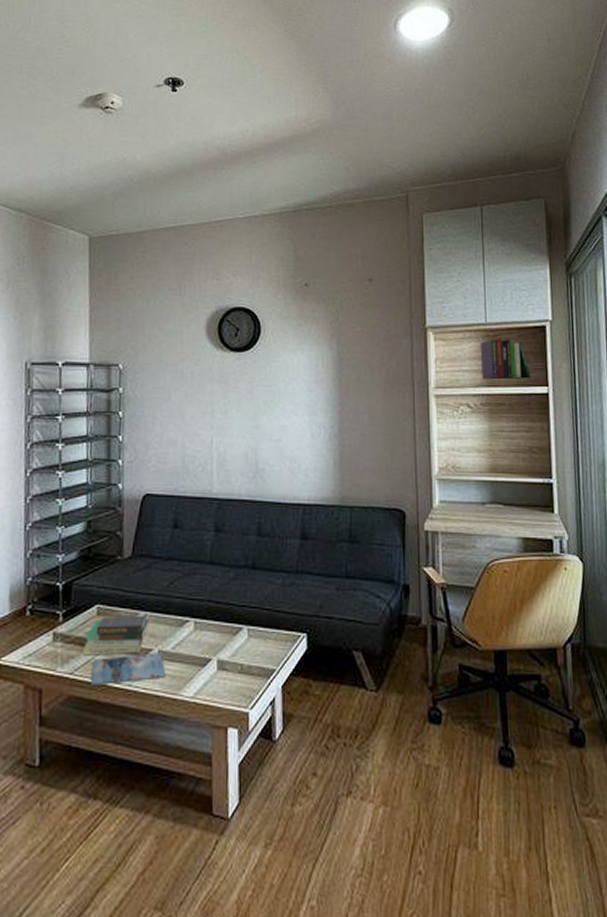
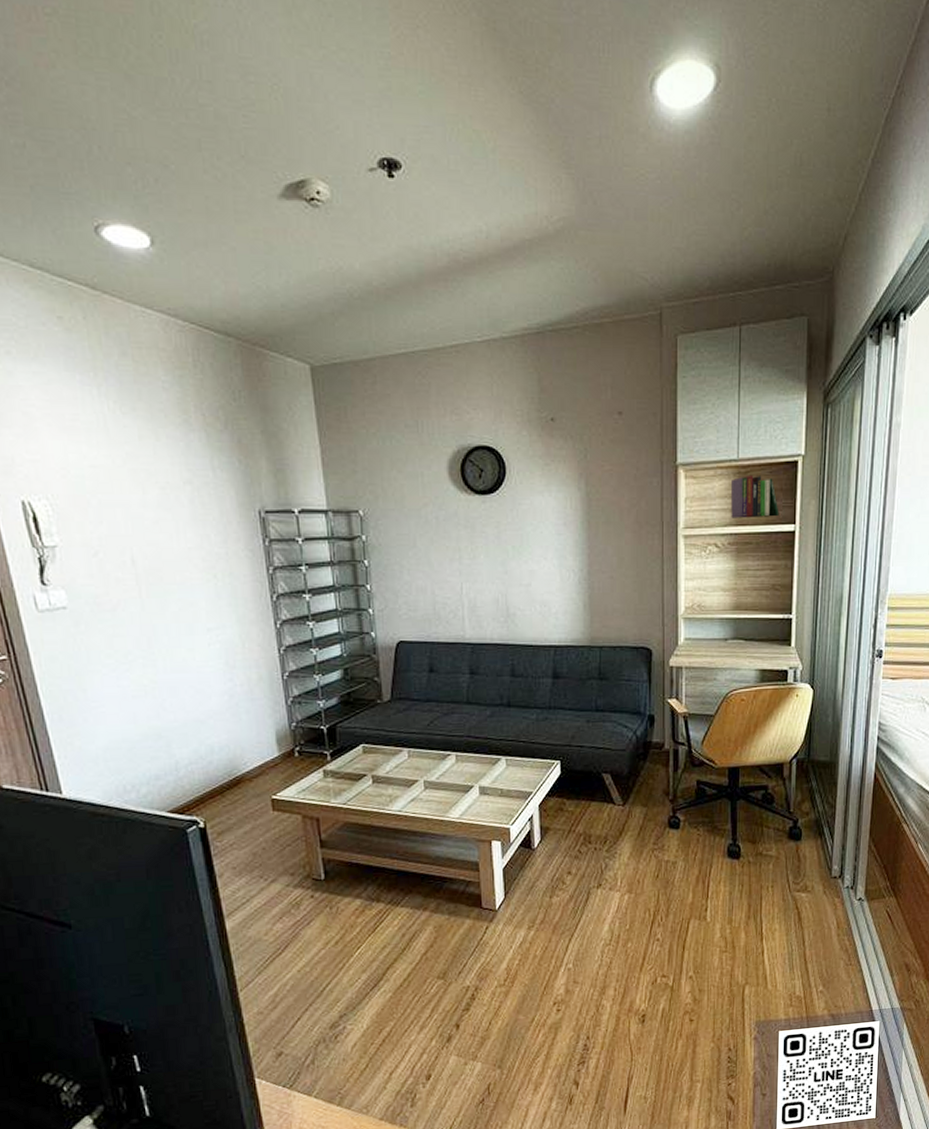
books: present [83,615,150,656] -> none [353,751,414,789]
magazine: present [91,652,165,685] -> none [363,782,432,813]

